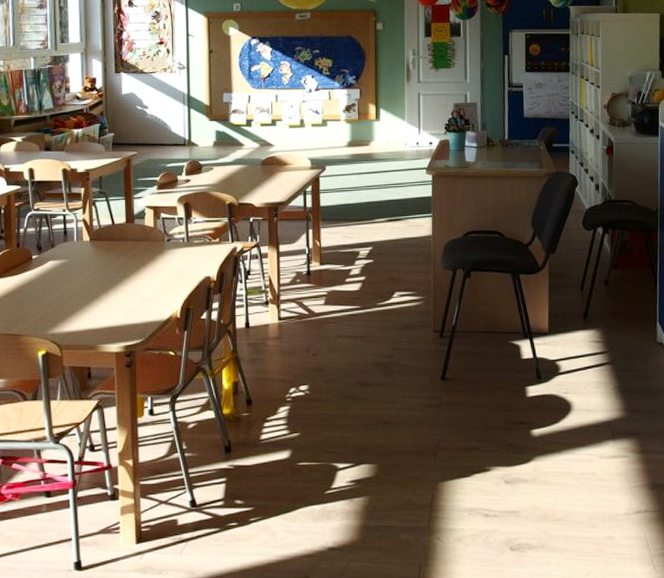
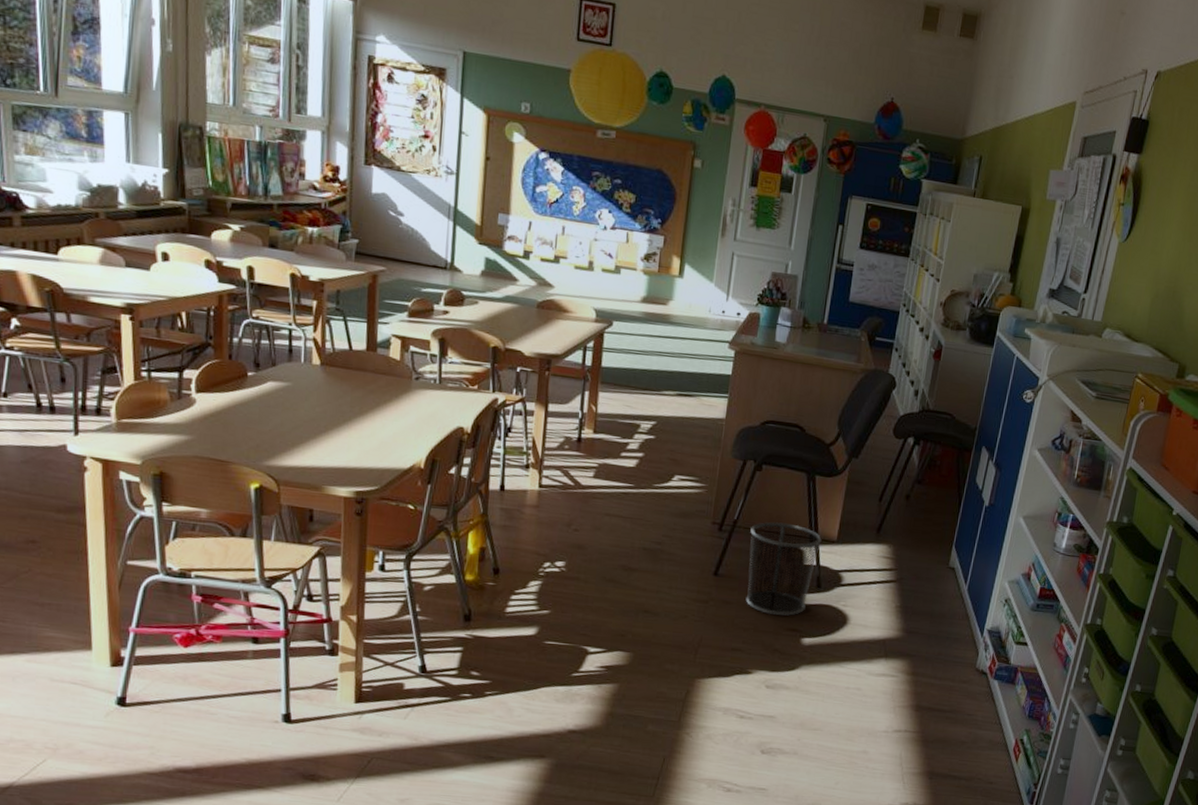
waste bin: none [469,322,535,410] -> present [745,521,822,616]

